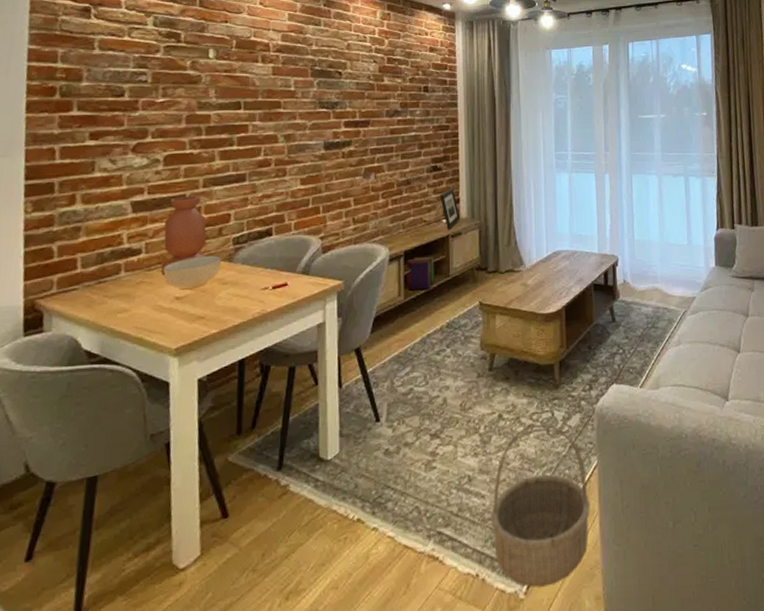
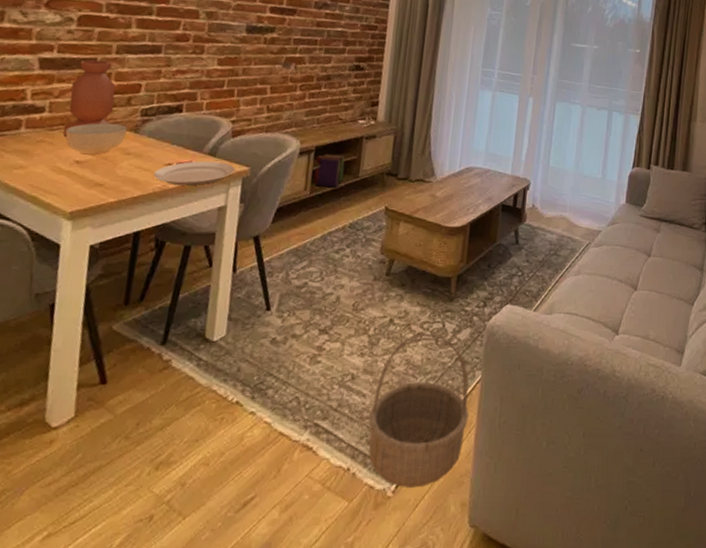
plate: none [251,279,329,308] -> present [153,160,236,186]
picture frame: present [440,188,460,230] -> none [359,90,377,131]

